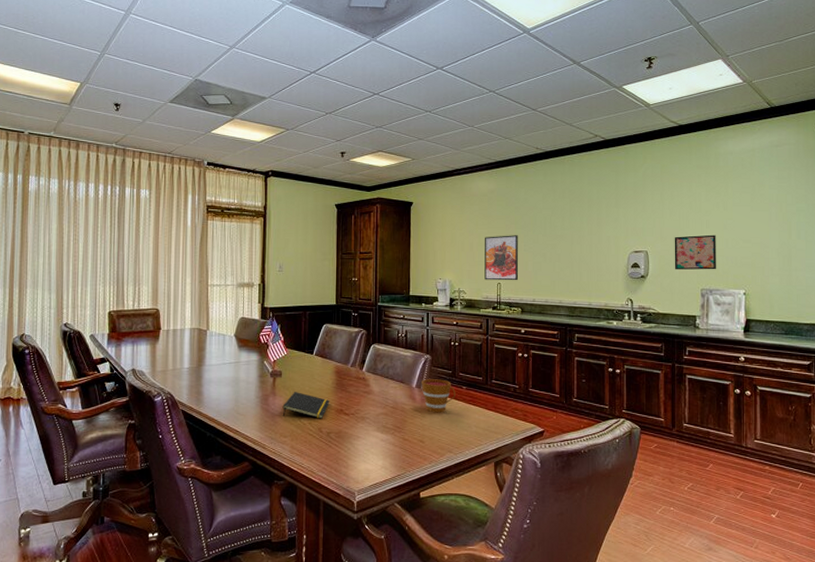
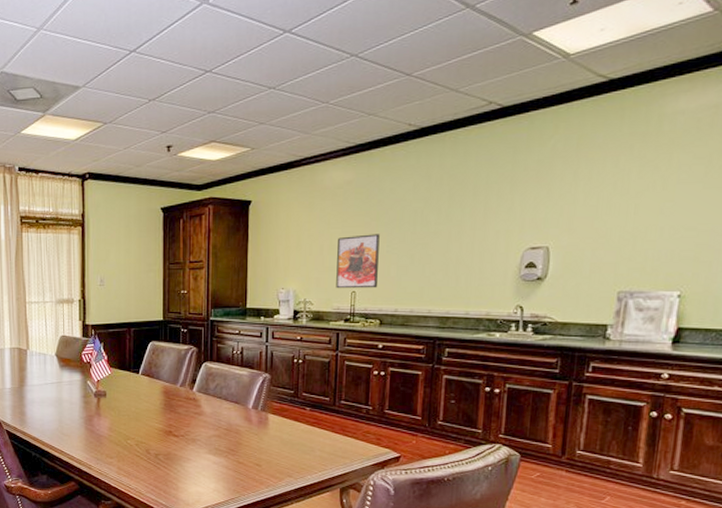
notepad: present [282,392,330,419] -> none [108,413,158,441]
cup: present [421,379,456,413] -> none [258,399,298,436]
wall art: present [674,234,717,270] -> none [583,222,647,270]

